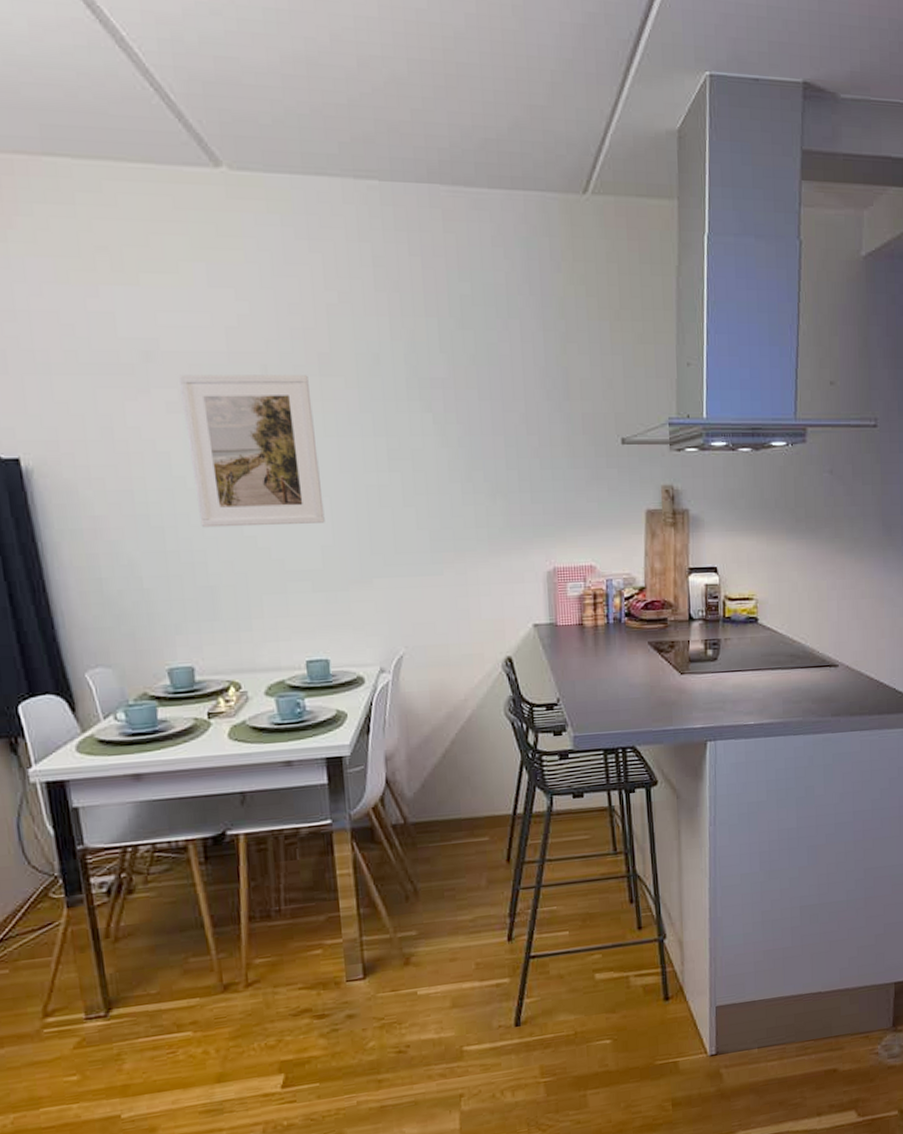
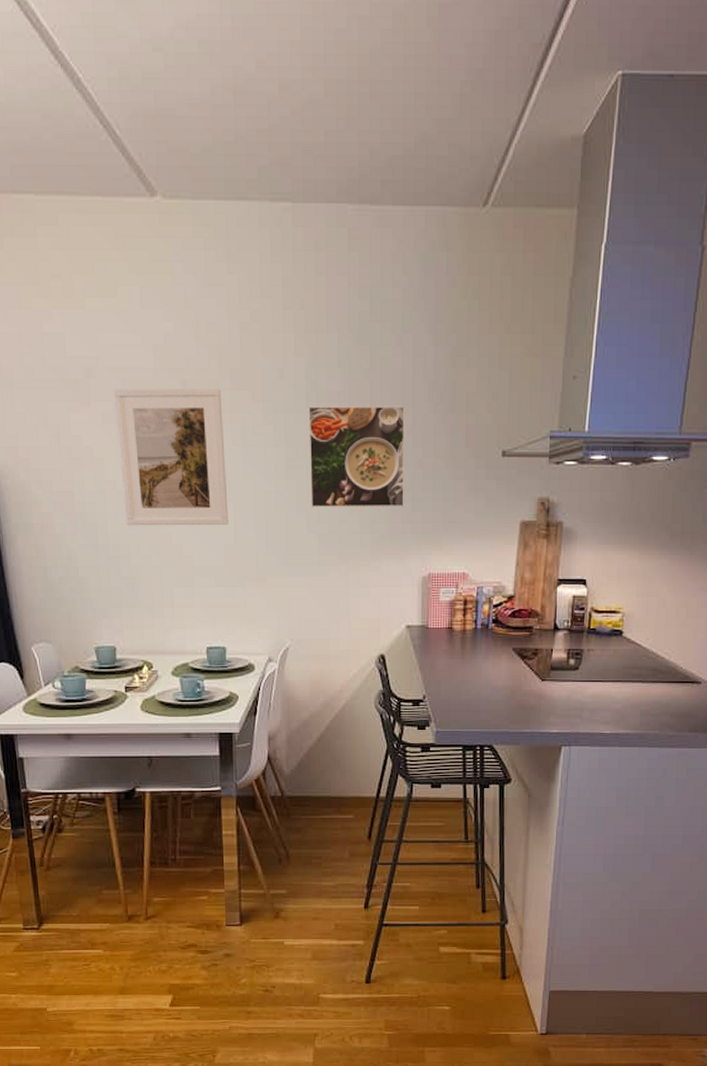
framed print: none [410,392,522,501] -> present [308,405,404,507]

